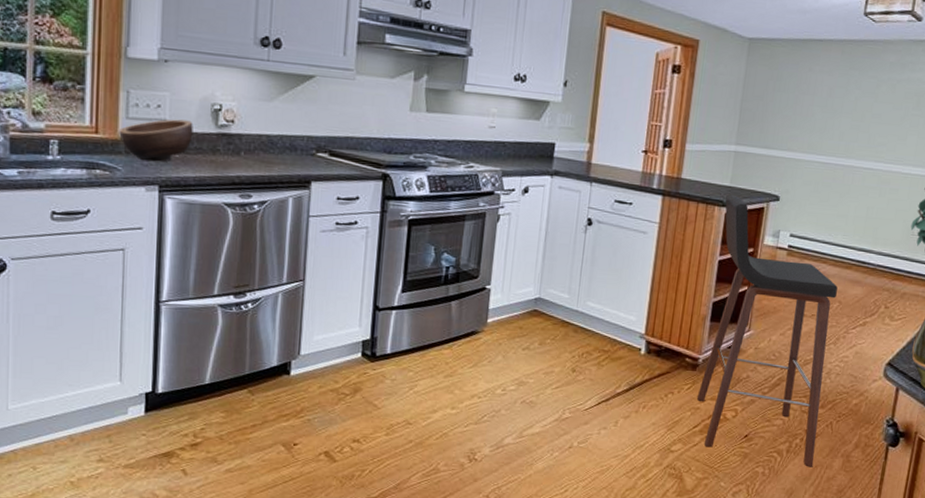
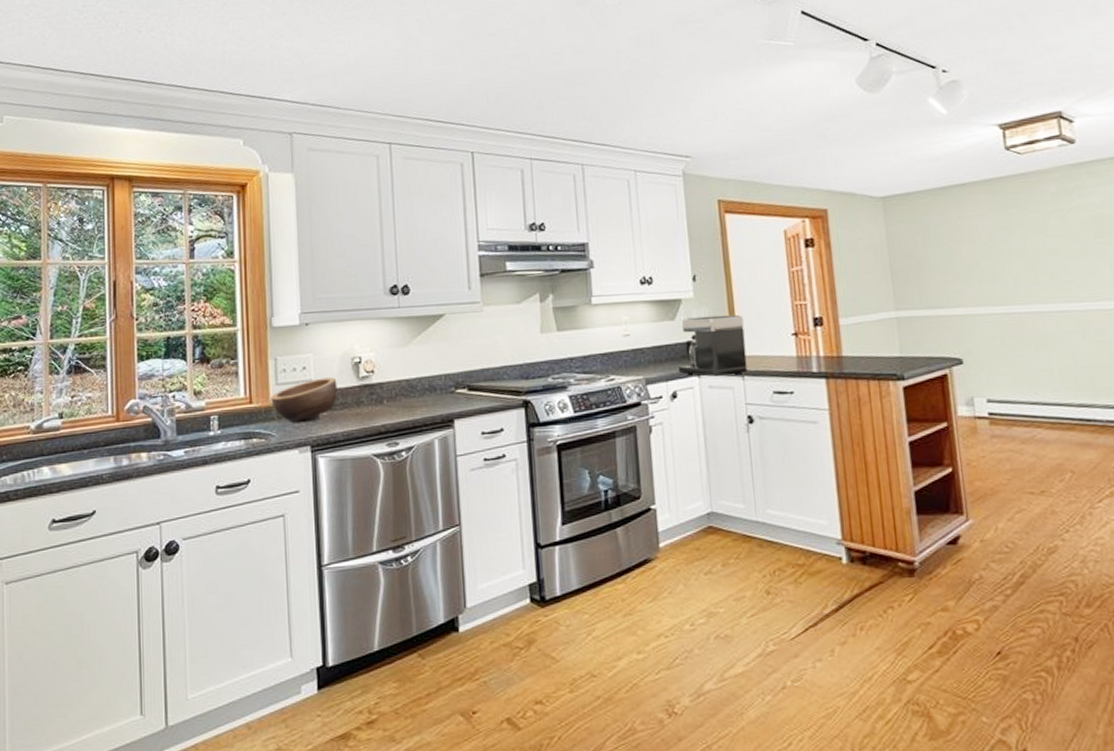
coffee maker: none [533,119,602,180] -> present [678,314,748,377]
bar stool: present [696,194,838,467] -> none [899,365,1099,687]

